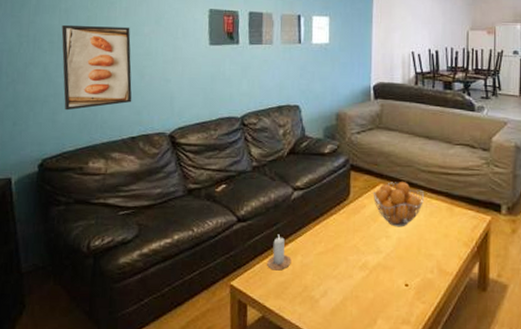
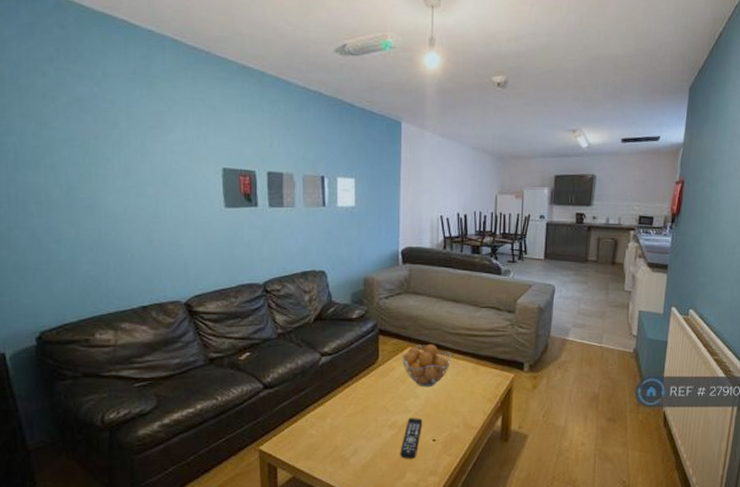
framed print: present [61,24,132,111] -> none [49,183,140,279]
candle: present [267,234,292,271] -> none [296,399,321,434]
remote control: none [371,259,395,304] -> present [400,418,423,459]

